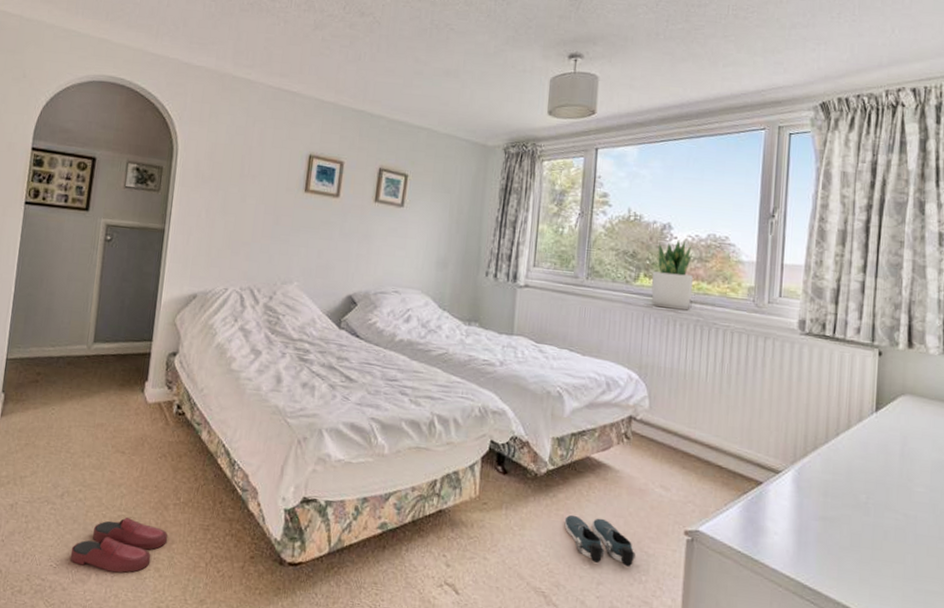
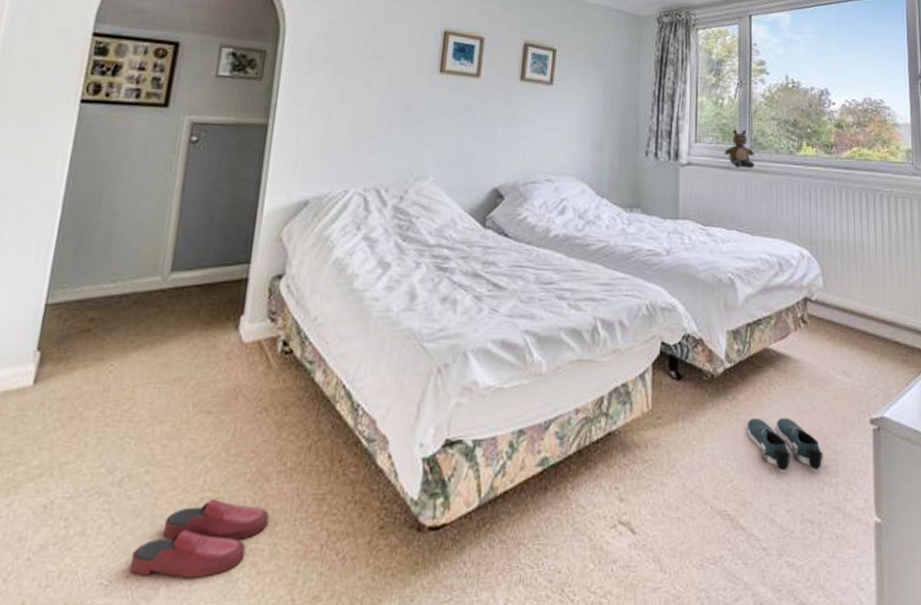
bear: none [560,257,591,295] -> present [724,129,755,169]
planter: present [651,240,693,310] -> none [815,106,854,178]

